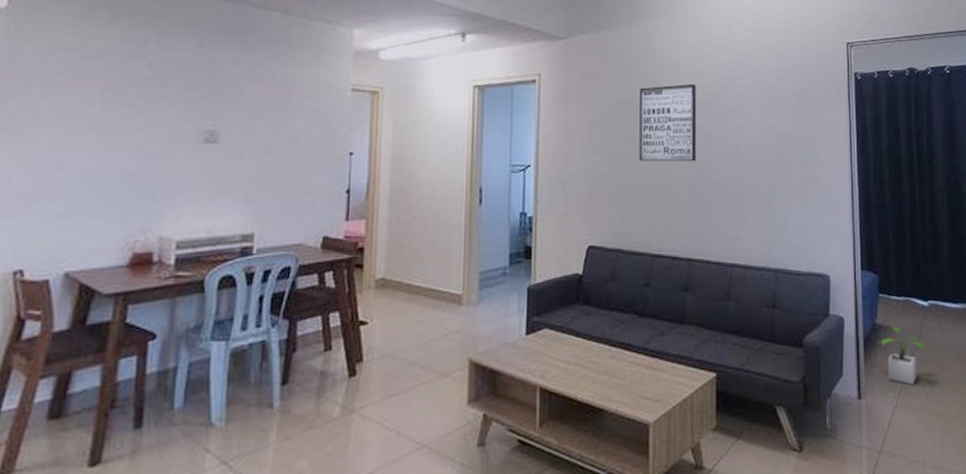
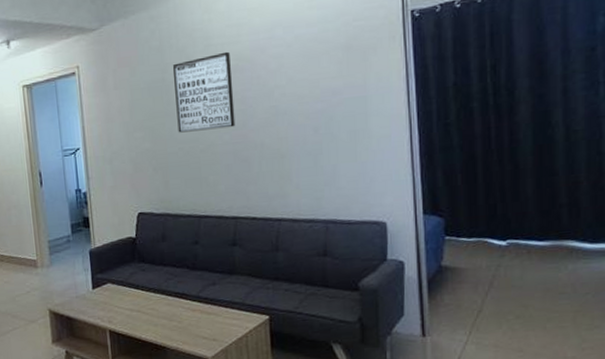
potted plant: present [878,326,926,385] -> none [444,267,504,323]

